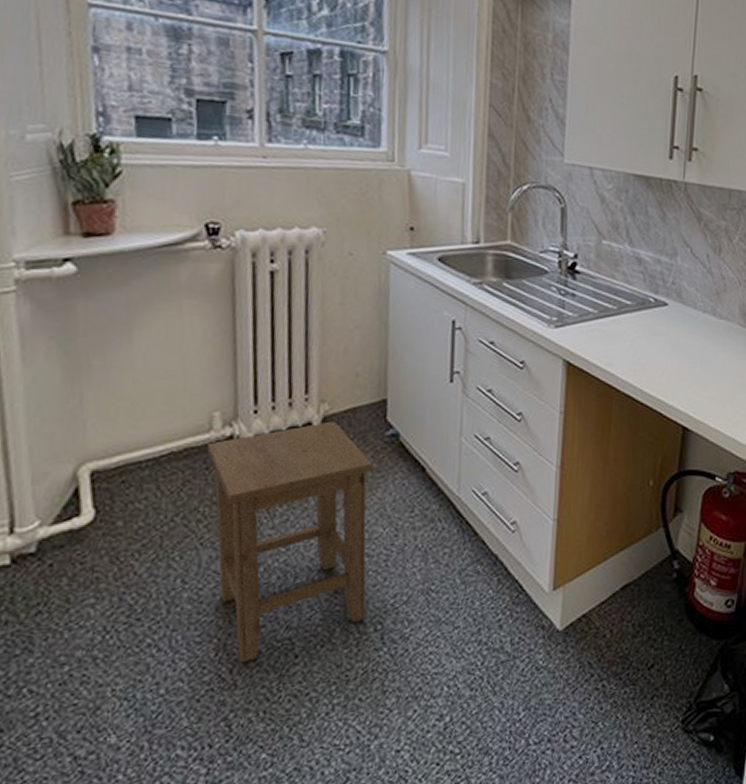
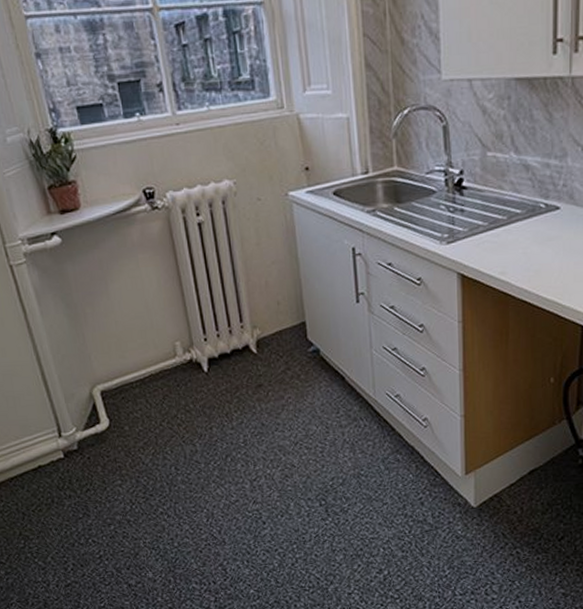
stool: present [207,421,374,663] -> none [175,343,311,527]

